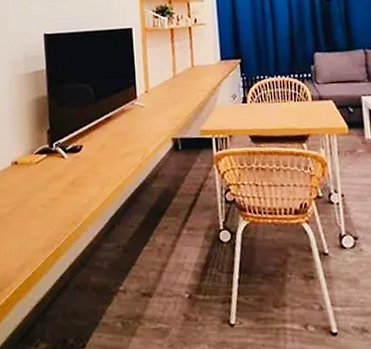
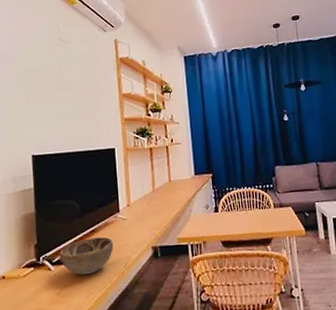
decorative bowl: none [73,125,131,165] -> present [59,237,114,275]

